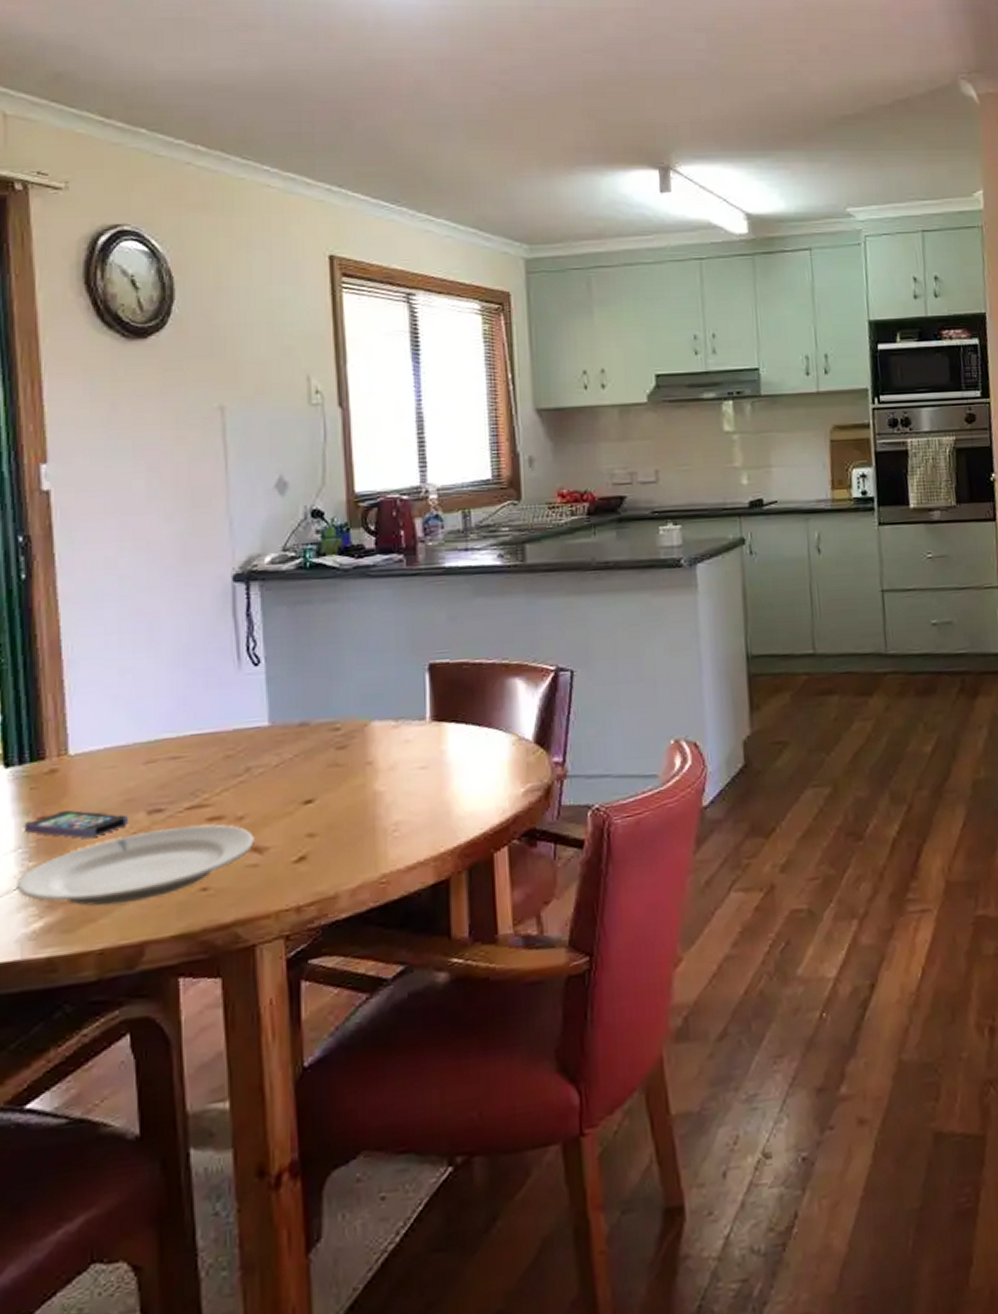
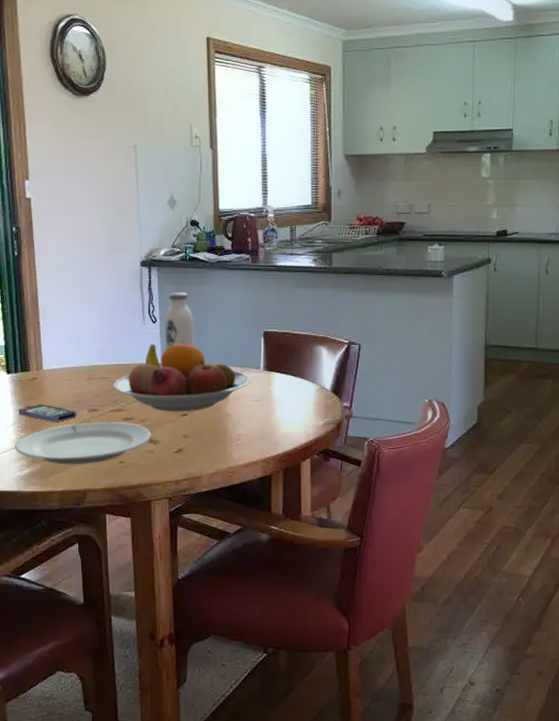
fruit bowl: none [190,692,411,800] -> present [114,343,250,412]
water bottle: none [272,615,323,703] -> present [164,291,195,349]

